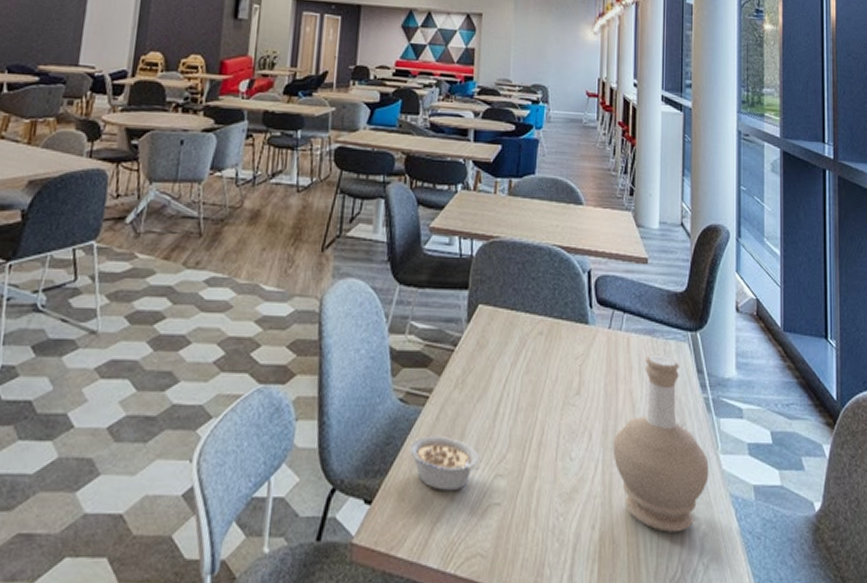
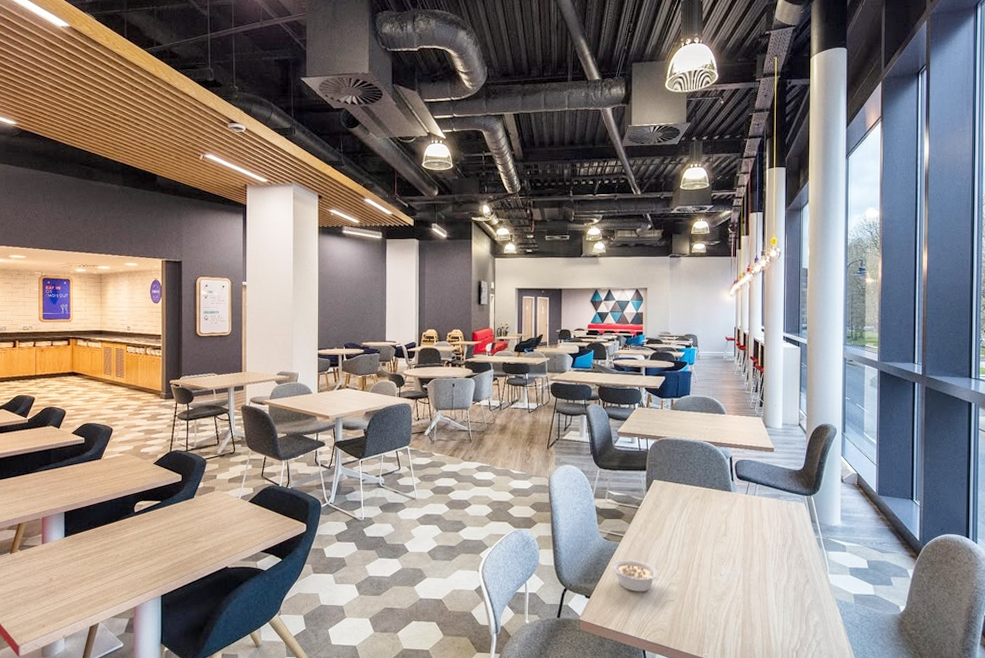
bottle: present [612,354,709,532] -> none [750,510,820,621]

